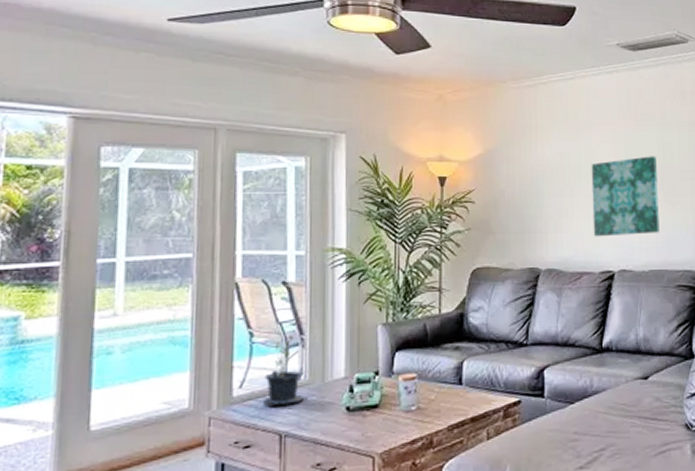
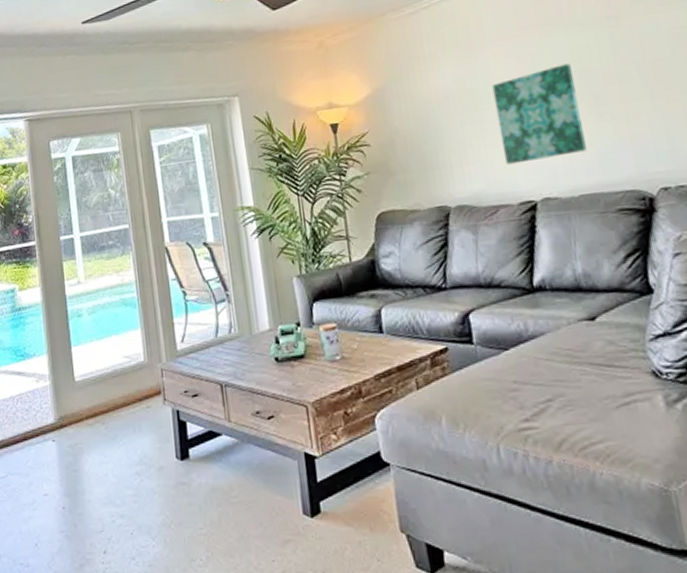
potted plant: present [264,335,304,408] -> none [200,292,237,360]

